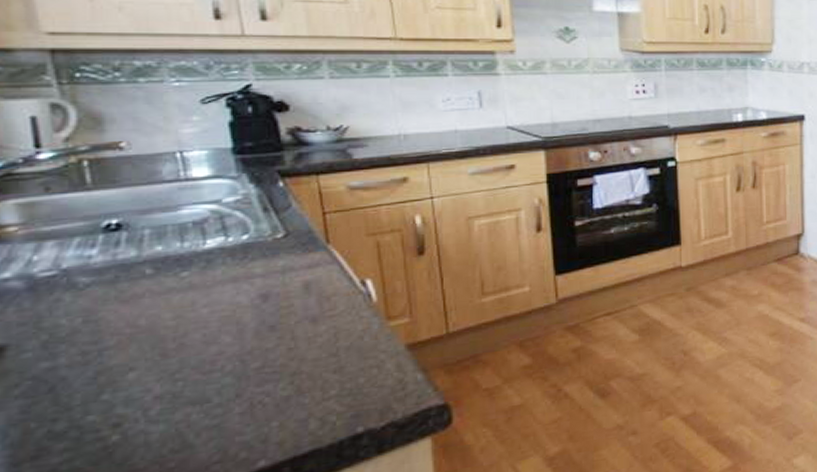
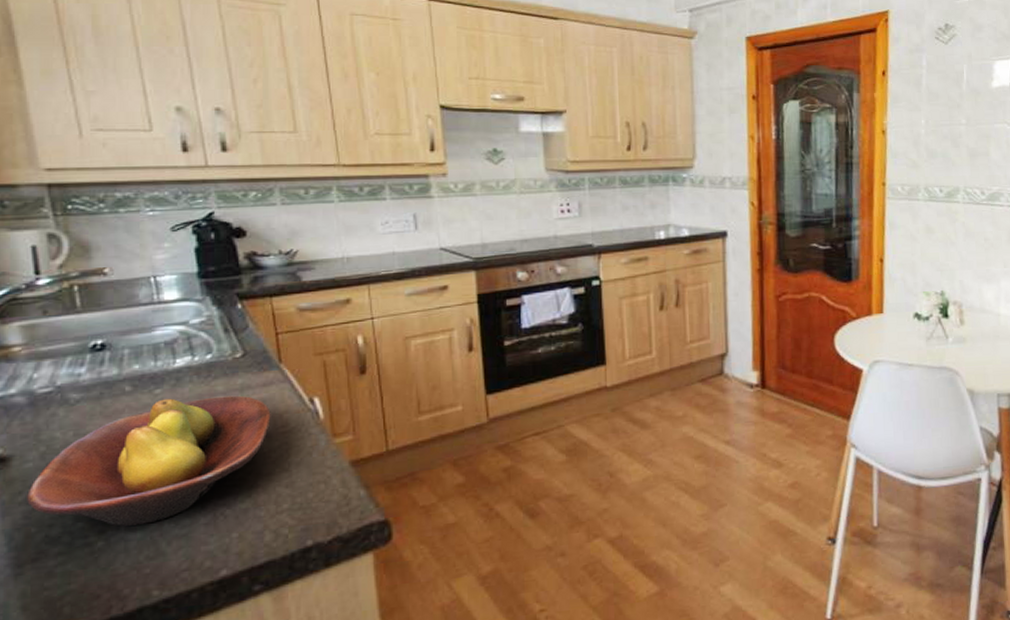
fruit bowl: none [25,277,319,419] -> present [27,395,273,526]

